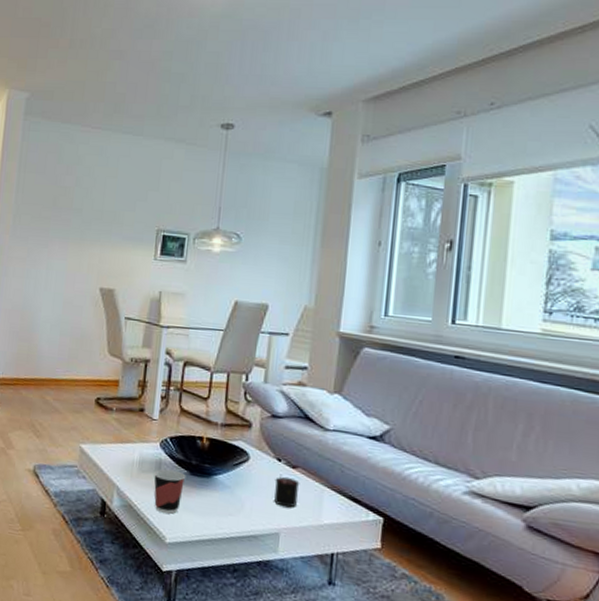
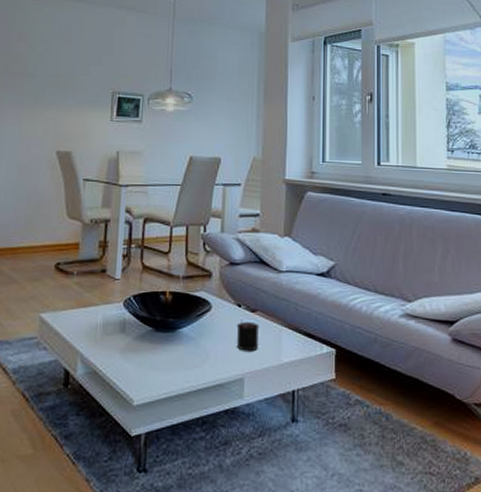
cup: present [154,469,186,514] -> none [118,328,151,374]

